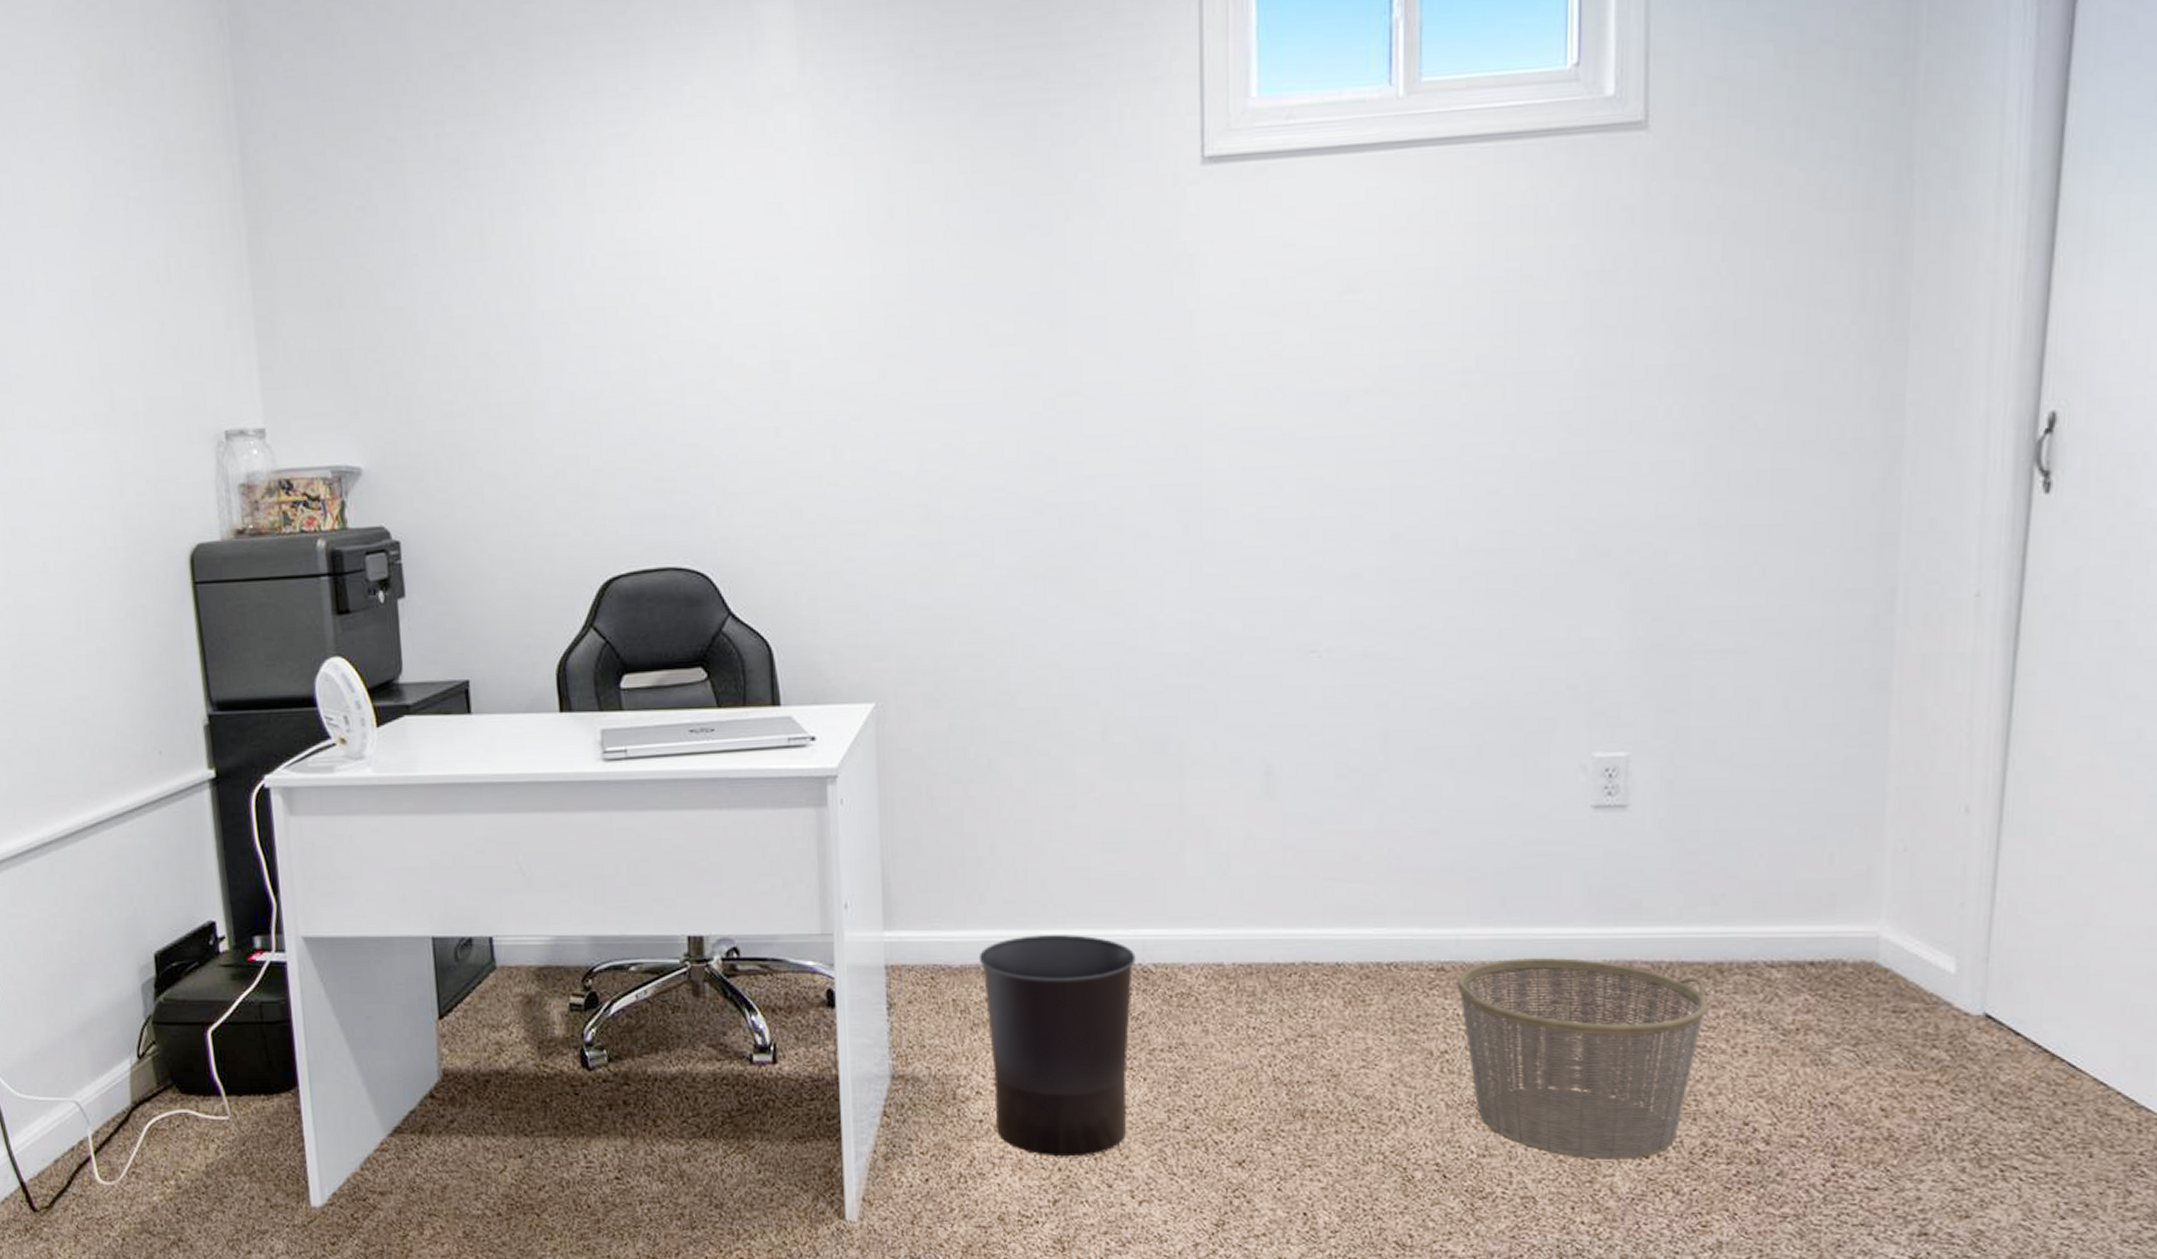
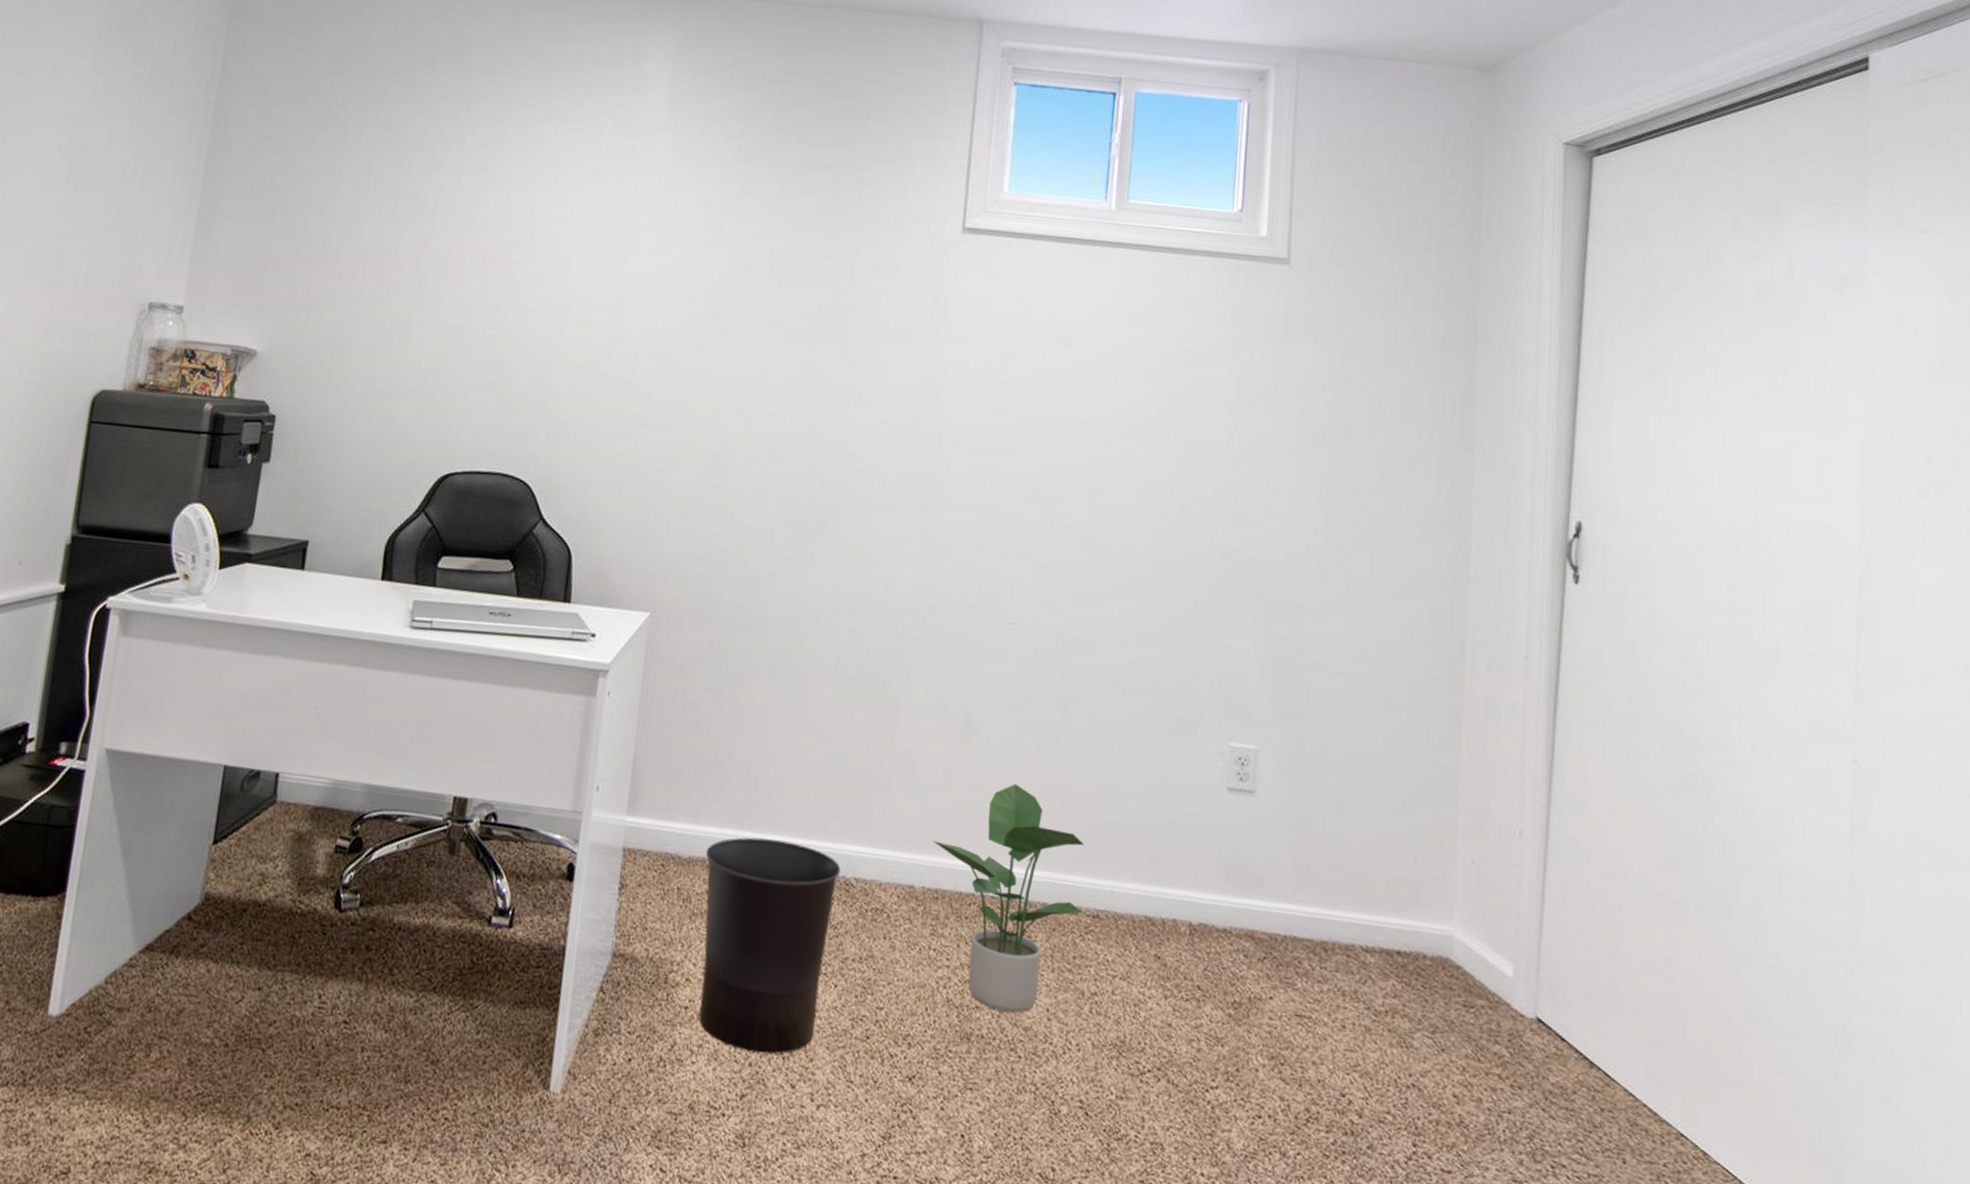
potted plant: none [1239,835,1424,1084] -> present [932,783,1084,1013]
basket: present [1455,958,1709,1160] -> none [1107,915,1315,1117]

